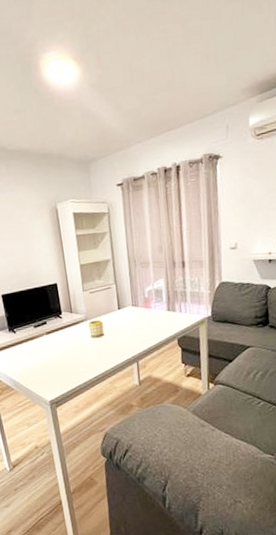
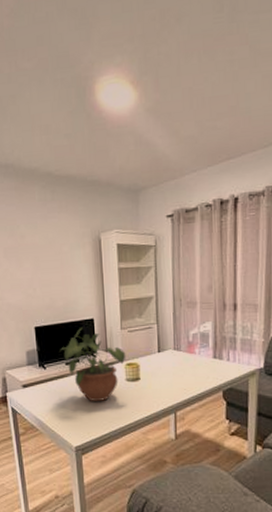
potted plant: none [27,291,90,359] -> present [59,327,126,401]

